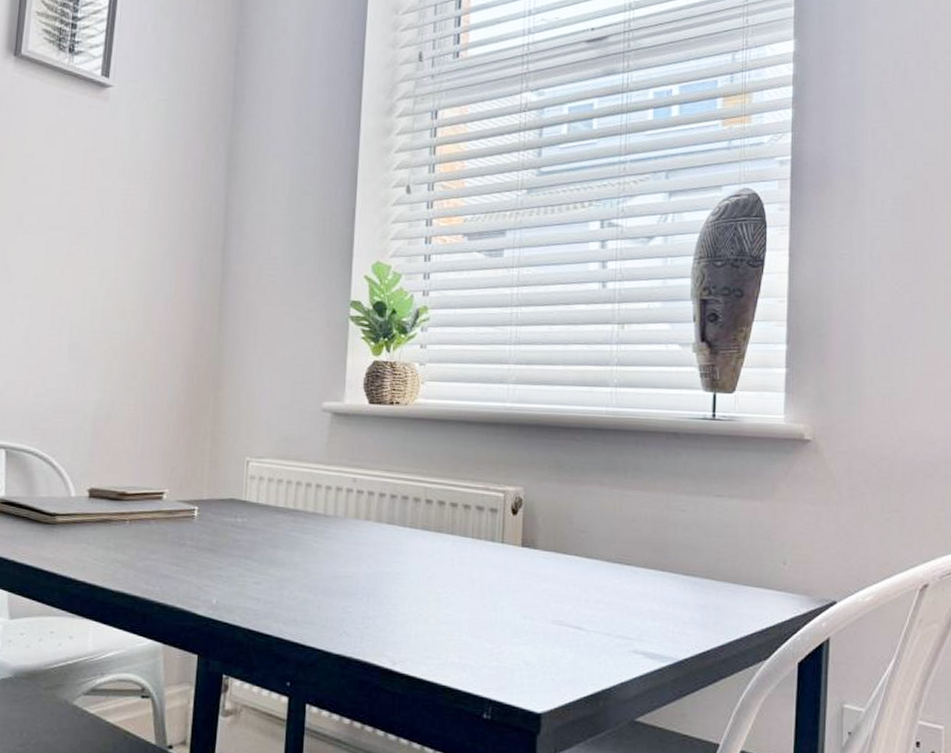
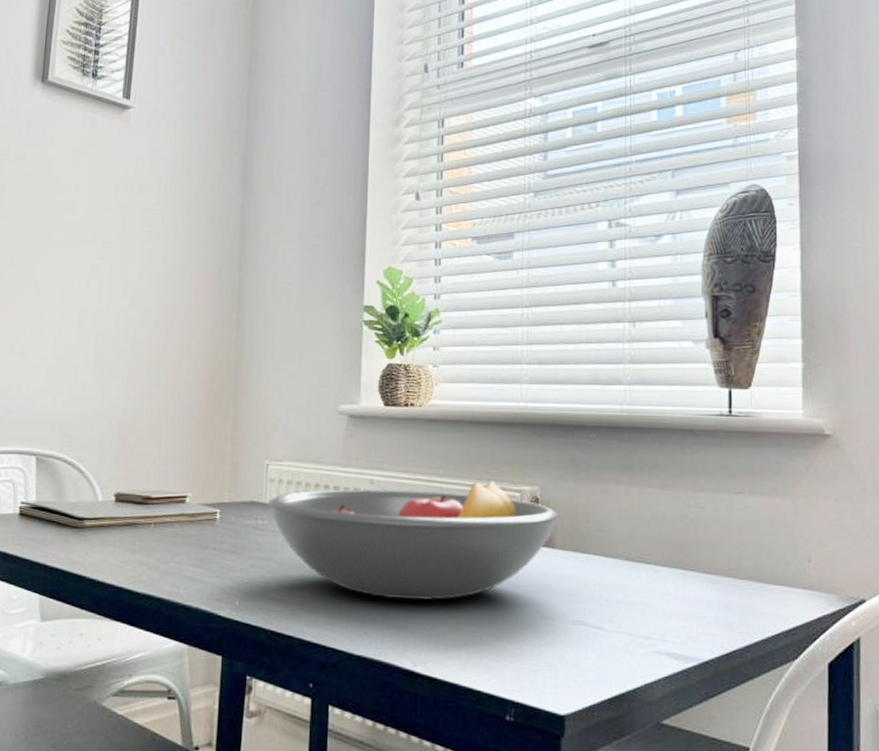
fruit bowl: none [247,480,543,600] -> present [267,480,560,601]

